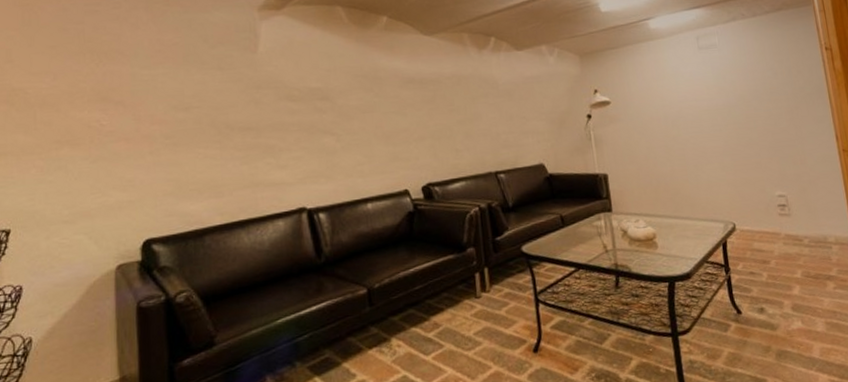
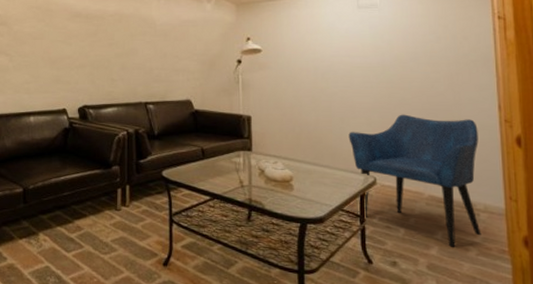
armchair: none [704,152,836,284] -> present [348,114,482,247]

